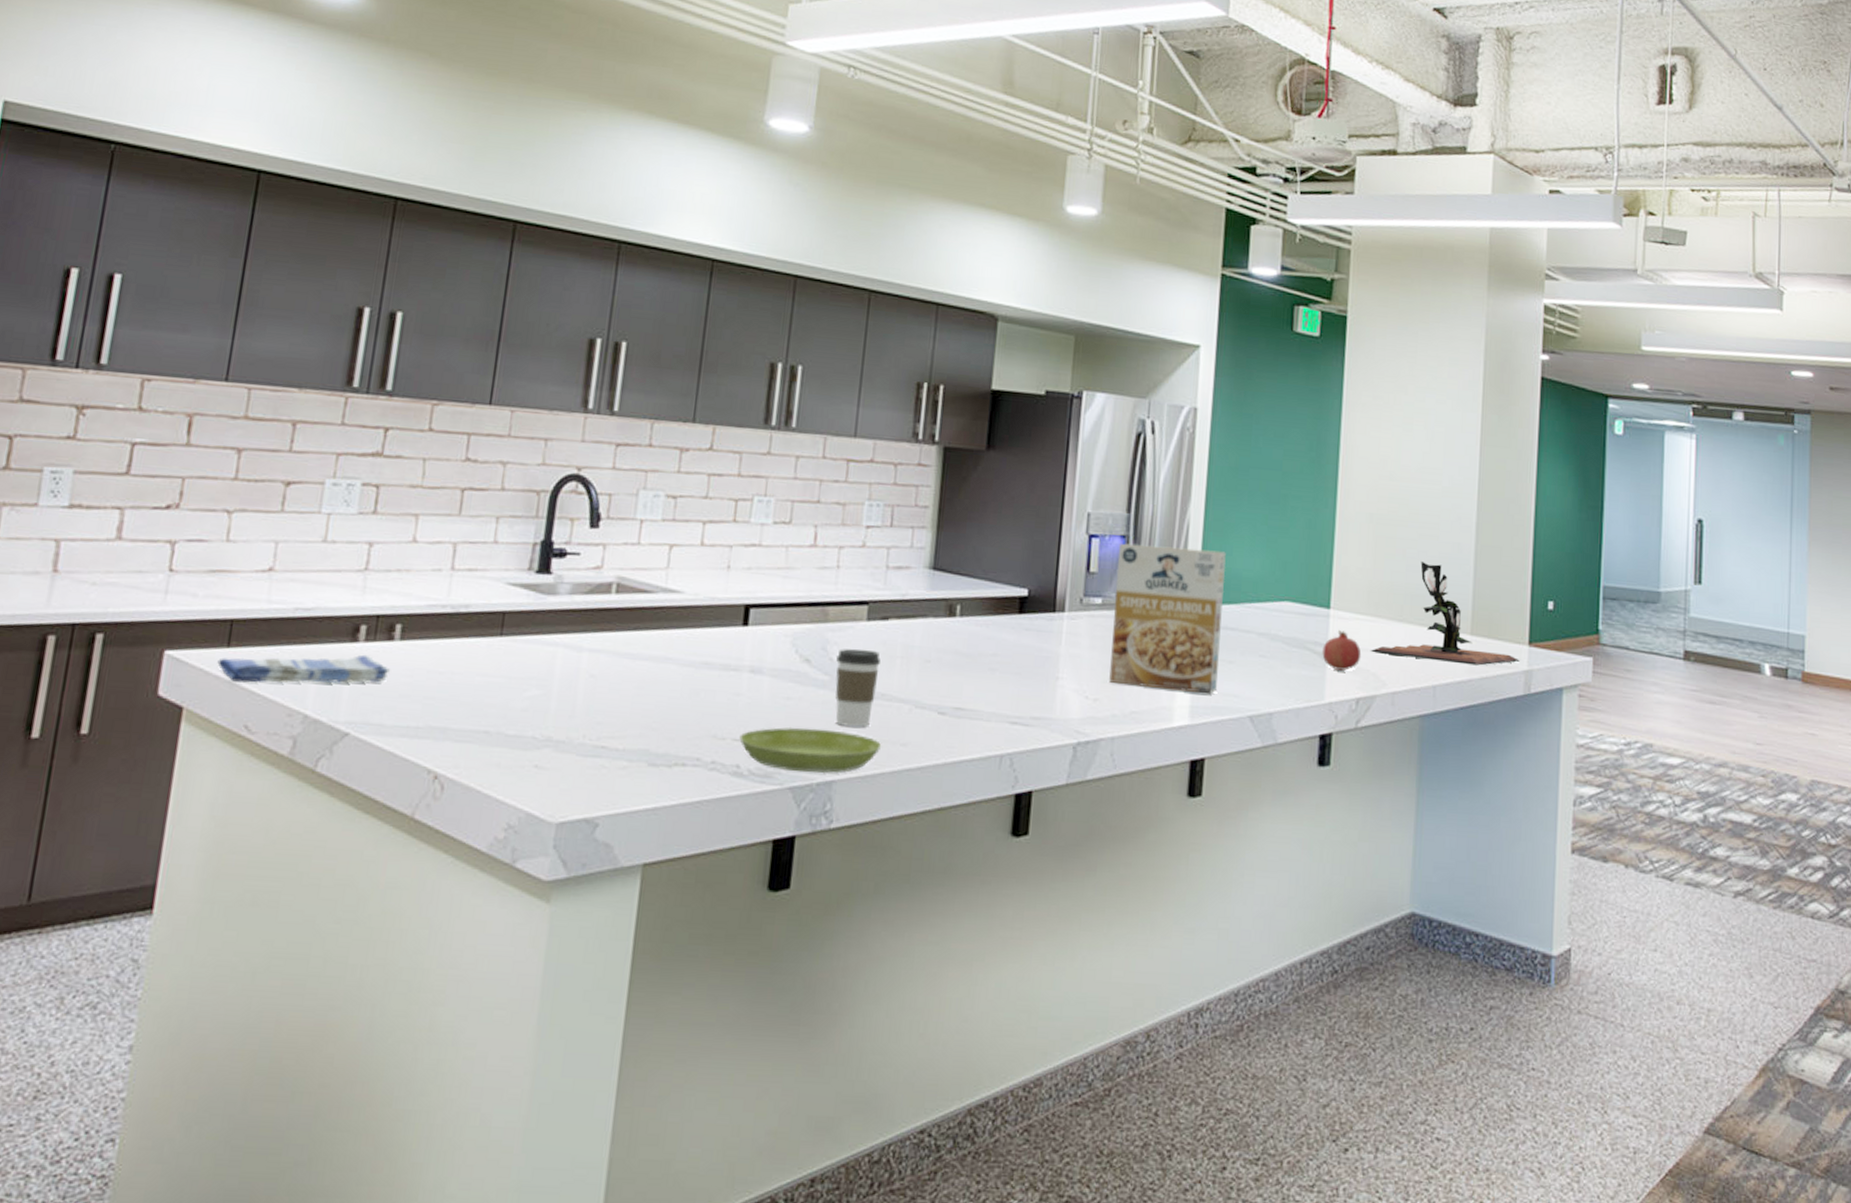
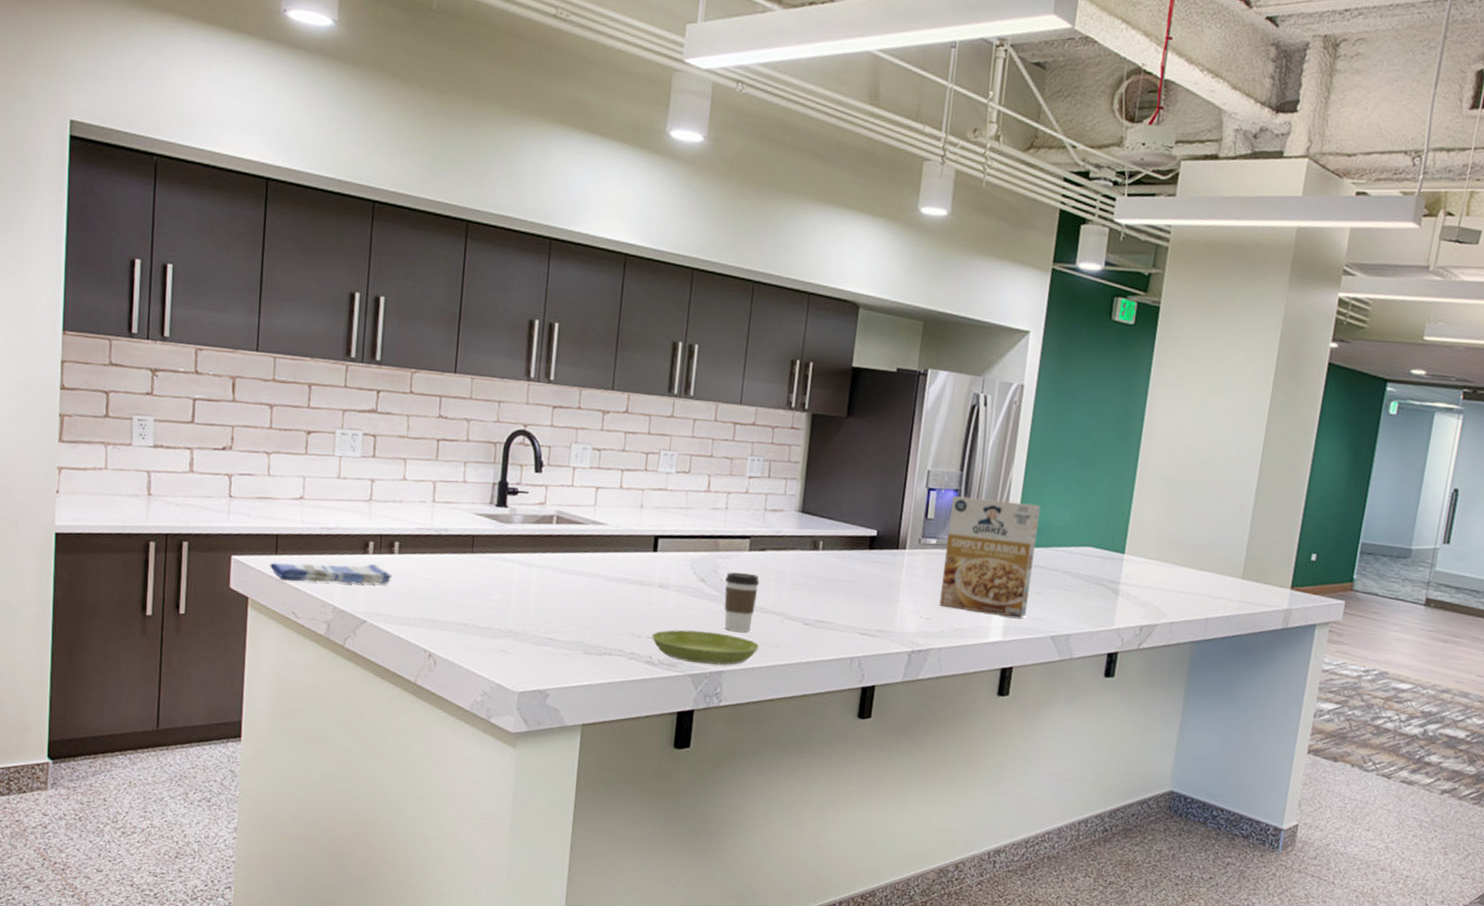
fruit: present [1322,630,1362,671] -> none [1115,571,1148,604]
plant: present [1370,561,1521,666] -> none [1155,518,1283,604]

